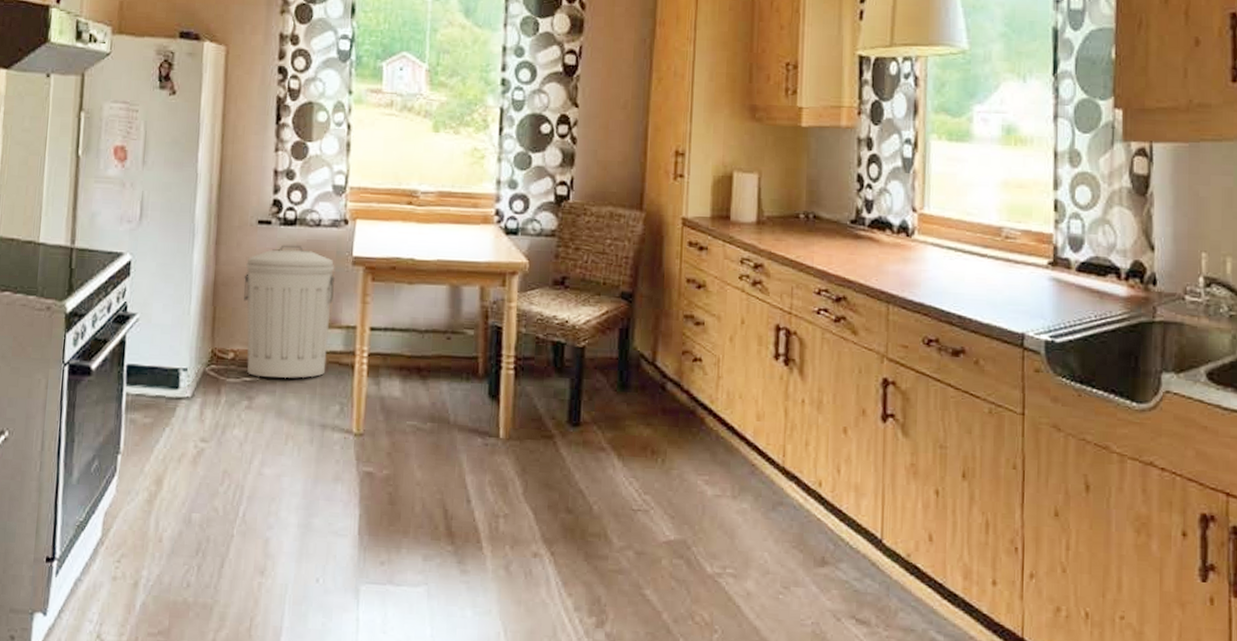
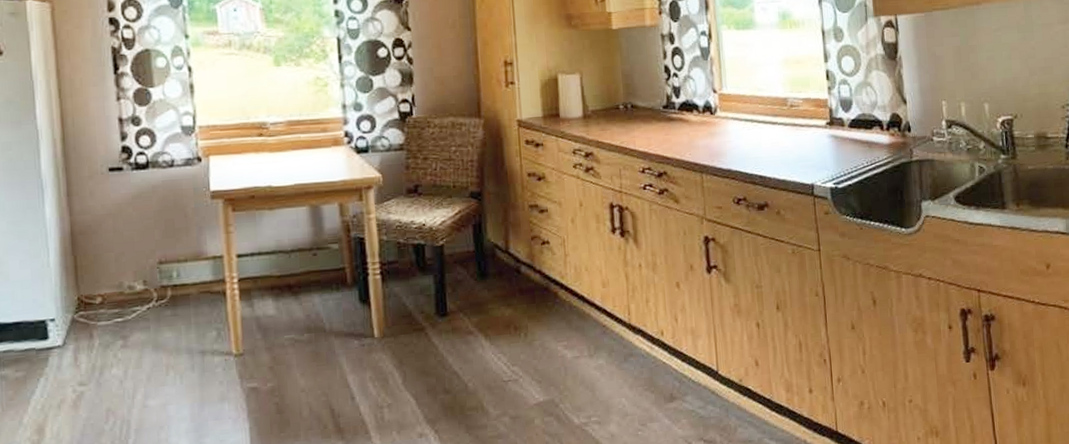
trash can: present [243,244,336,379] -> none [102,187,198,317]

